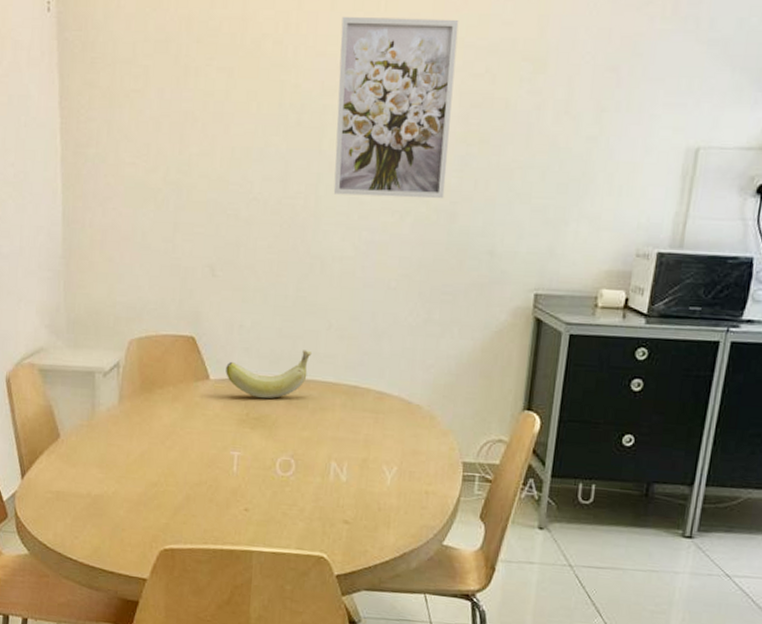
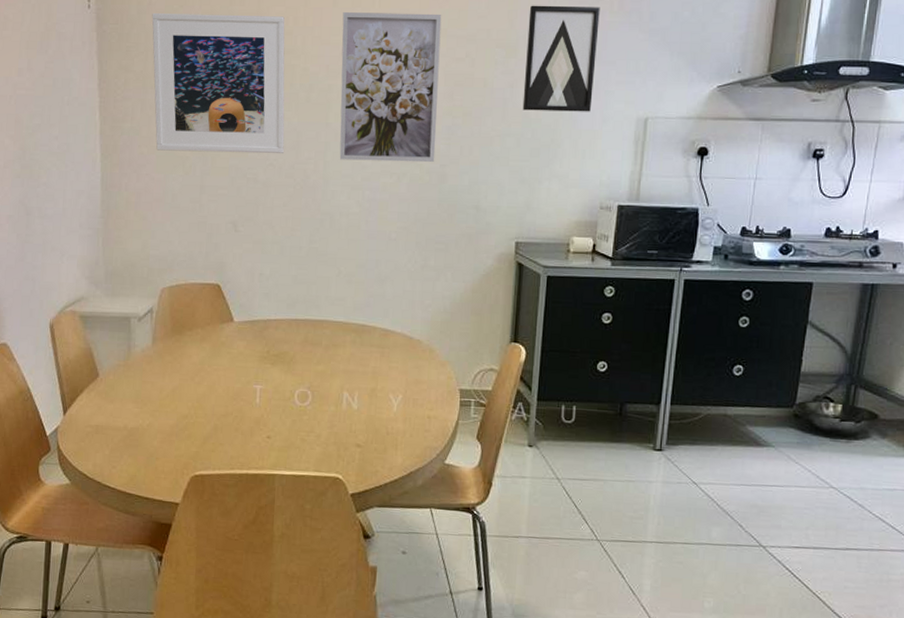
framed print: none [120,18,274,186] -> present [152,13,285,154]
banana: present [226,350,312,399] -> none [248,294,324,338]
wall art: none [550,9,650,140] -> present [522,5,600,112]

